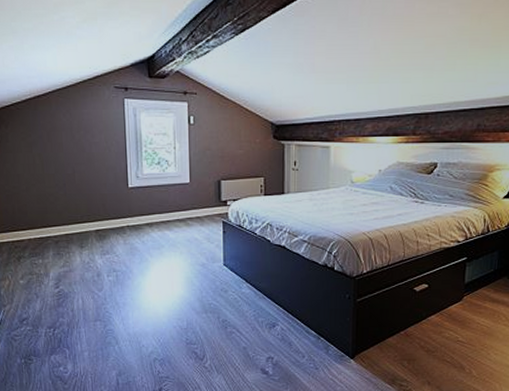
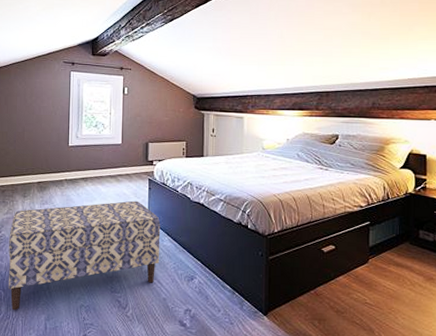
bench: none [68,246,238,368] -> present [8,200,161,311]

